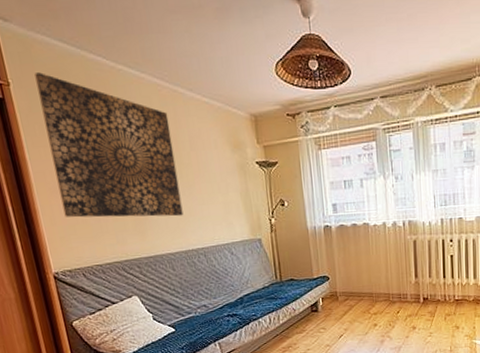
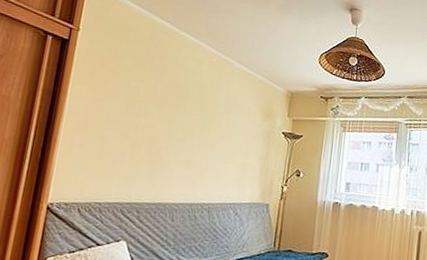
wall art: present [34,72,183,218] -> none [83,25,213,169]

